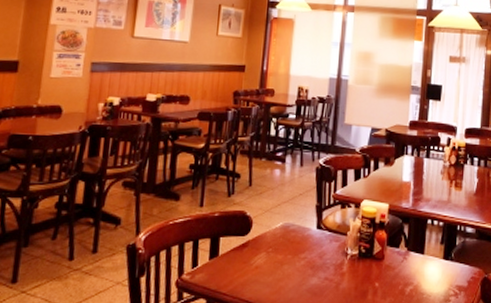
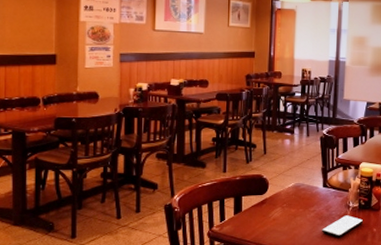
smartphone: none [313,265,364,294] -> present [322,215,364,238]

